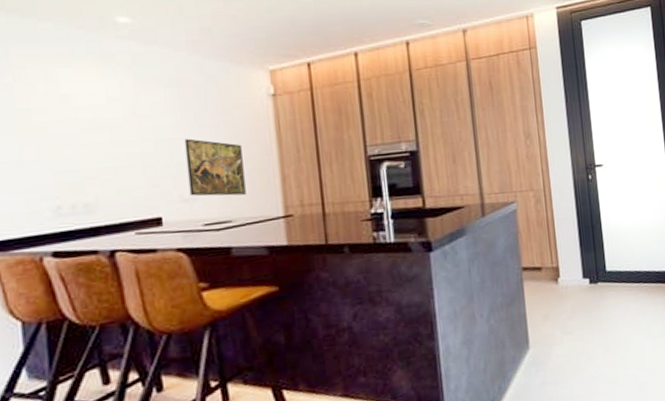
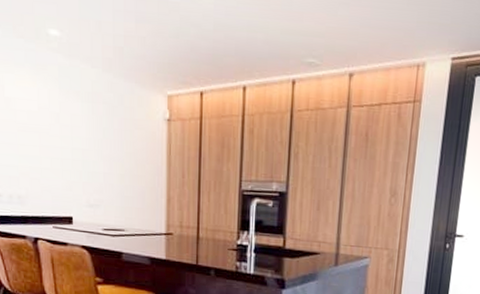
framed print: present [184,138,246,196] -> none [94,151,138,209]

